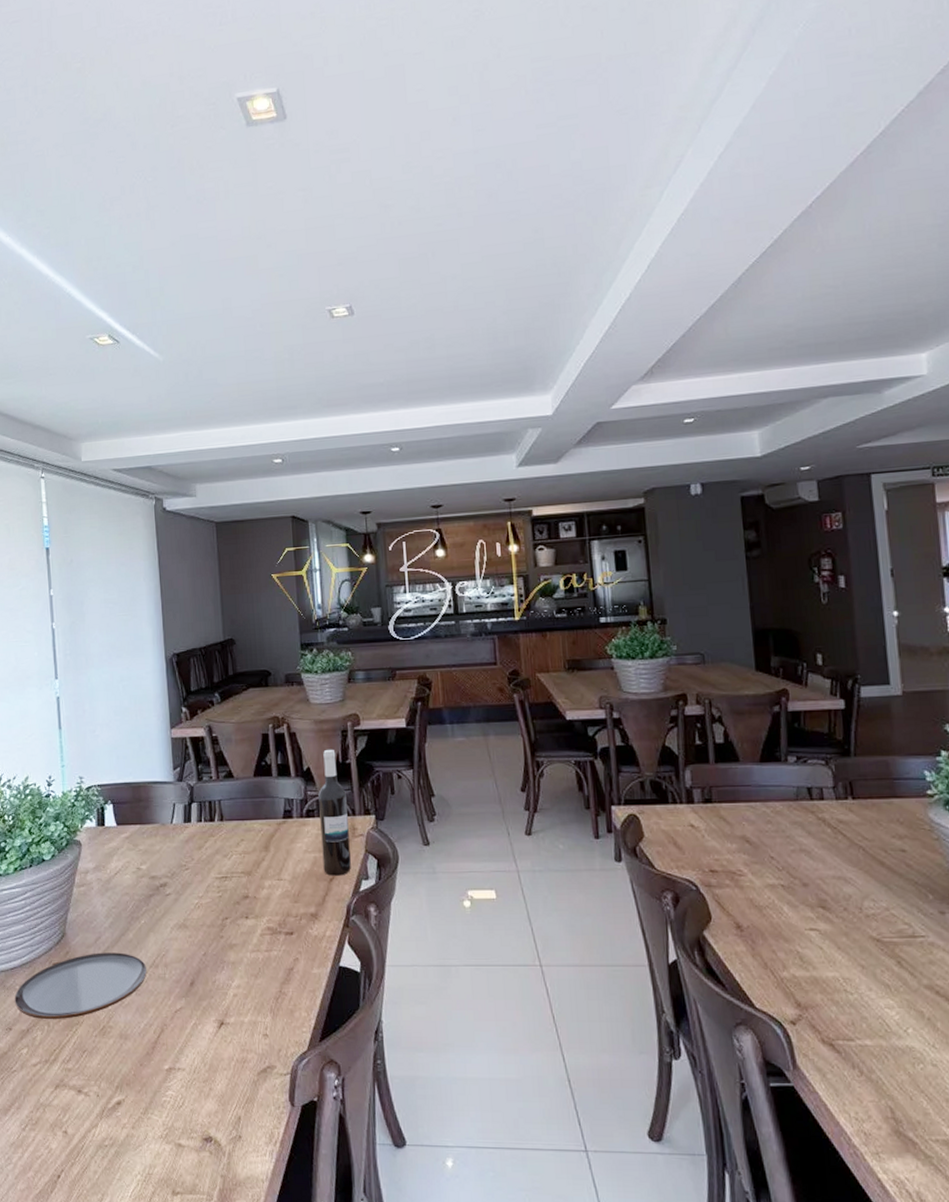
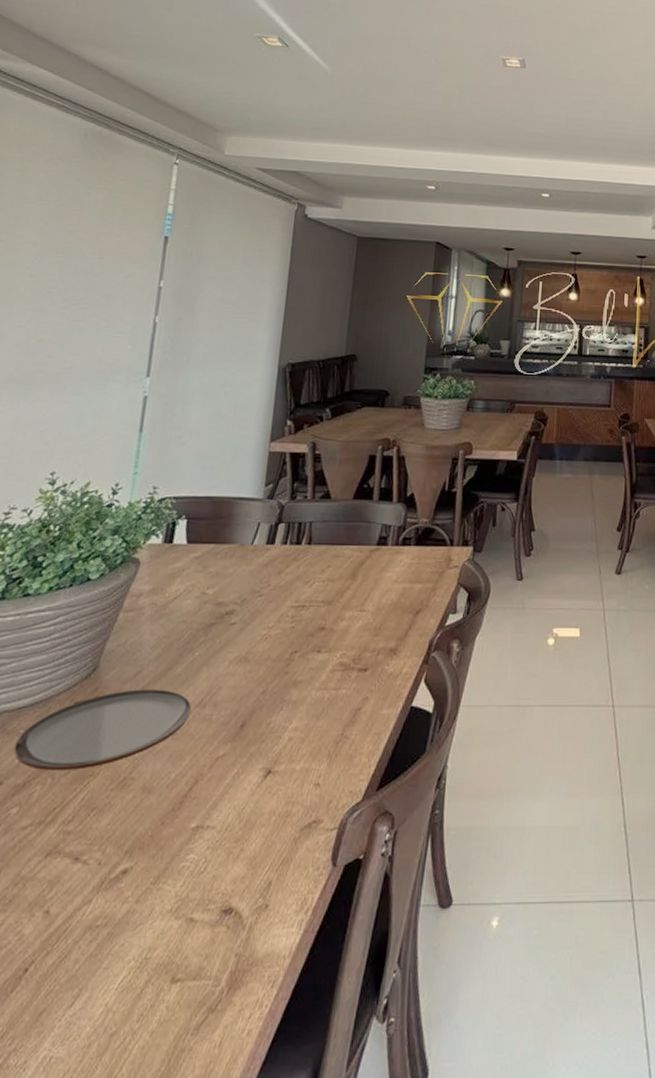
wine bottle: present [318,749,351,876] -> none [411,476,447,609]

